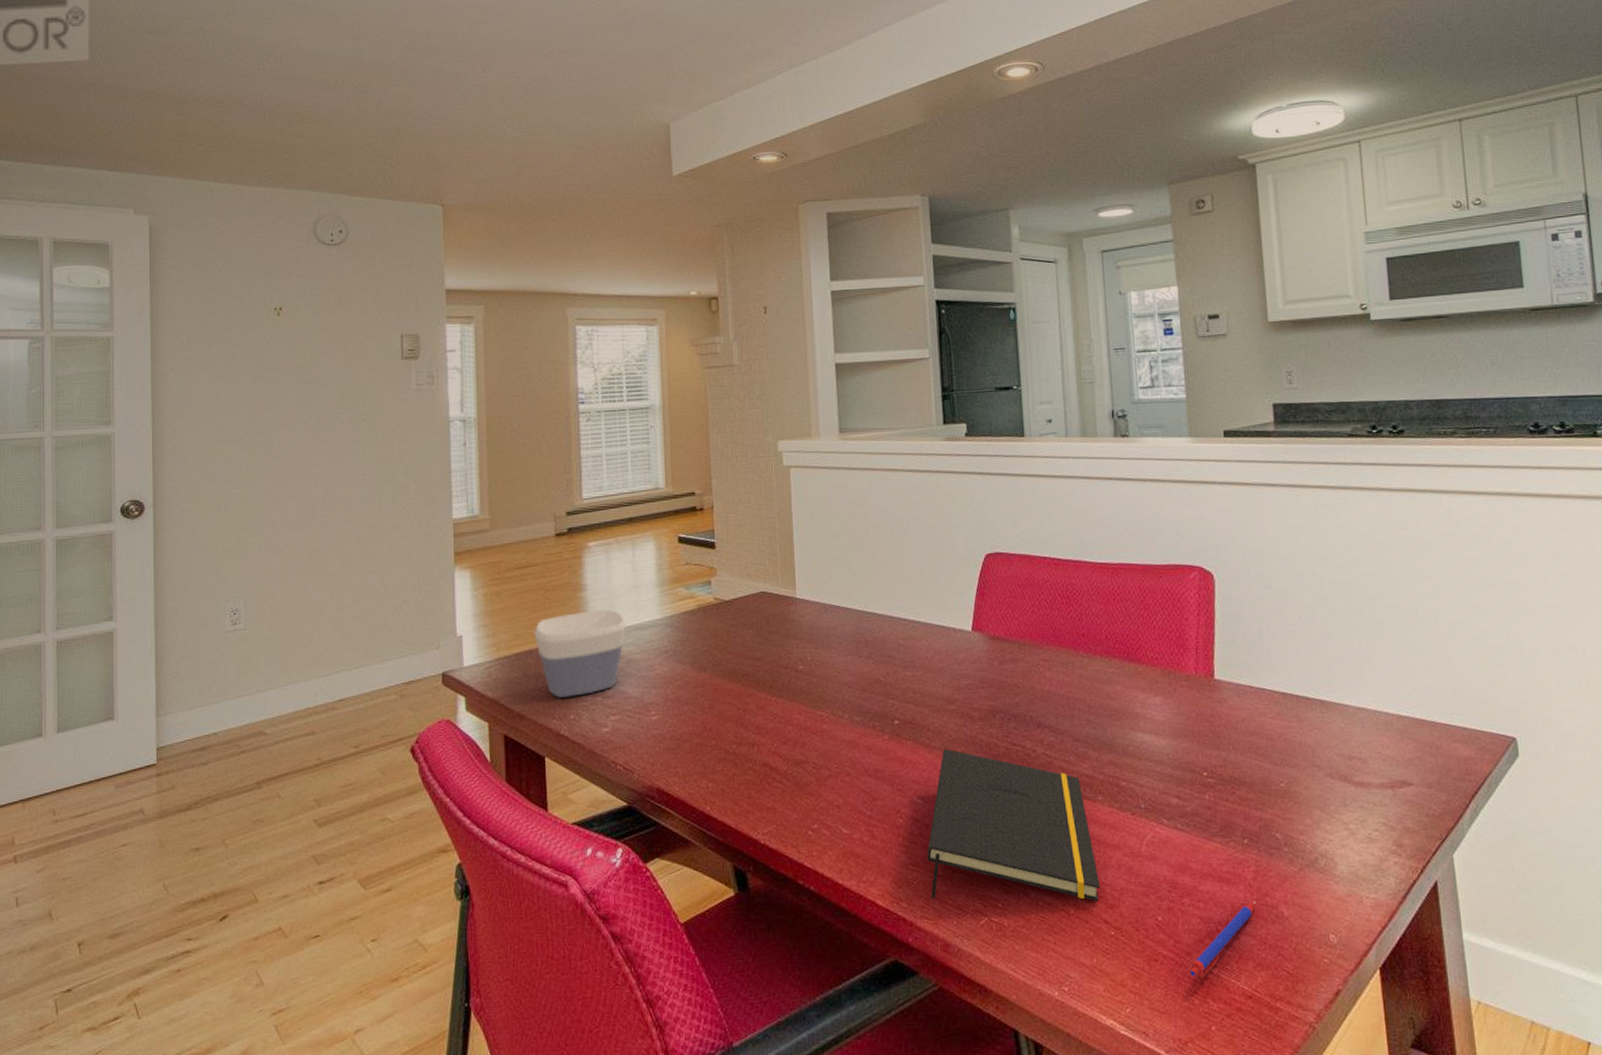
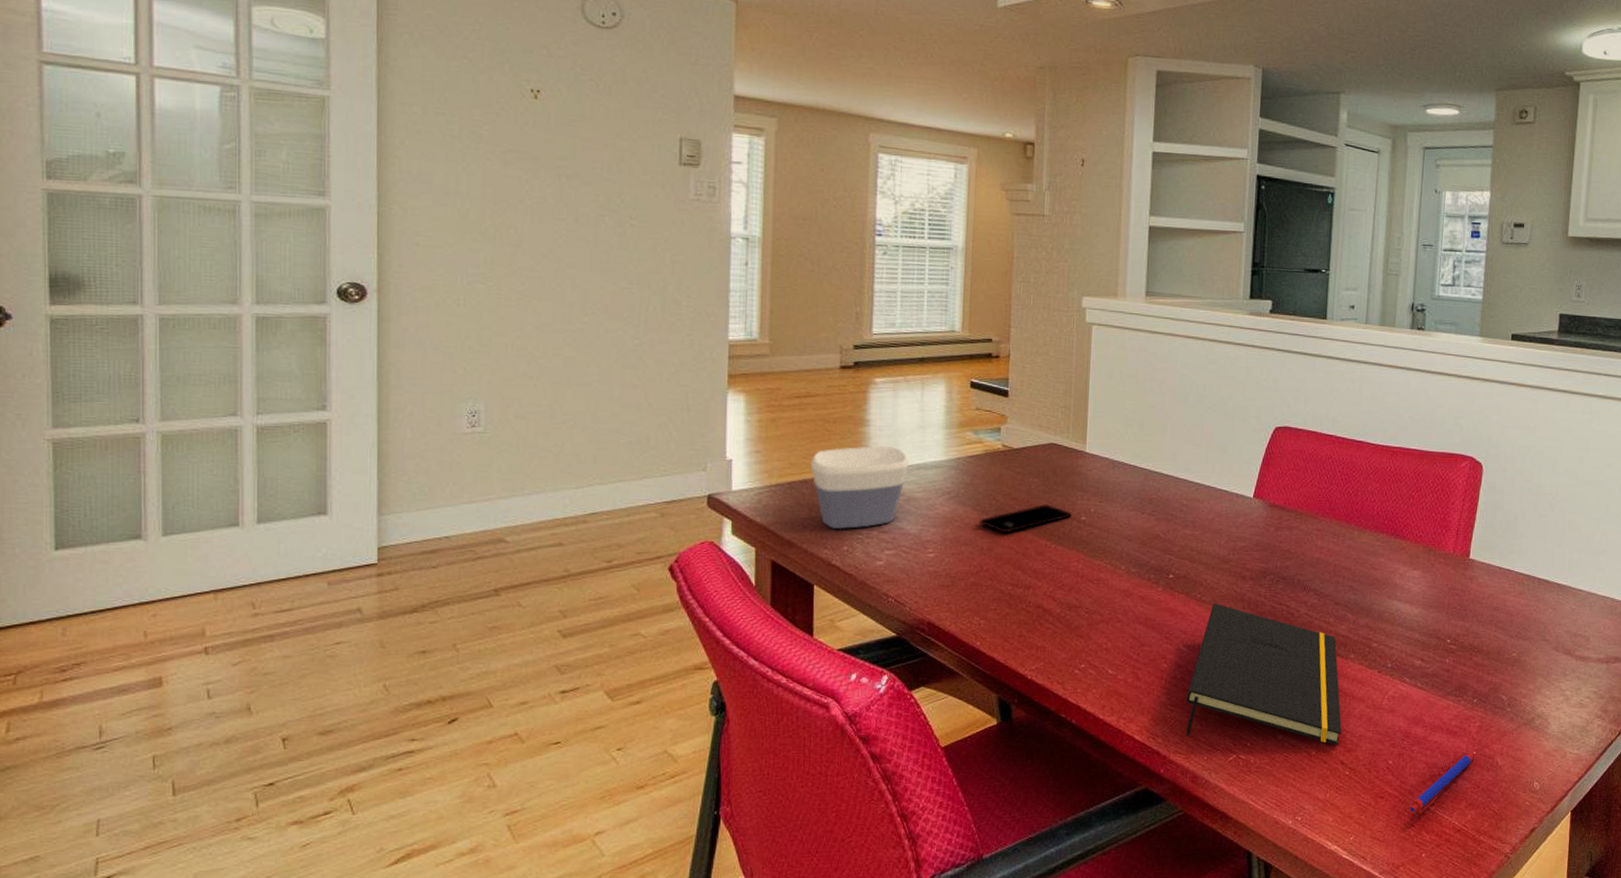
smartphone: none [698,654,788,690] -> present [978,503,1071,534]

